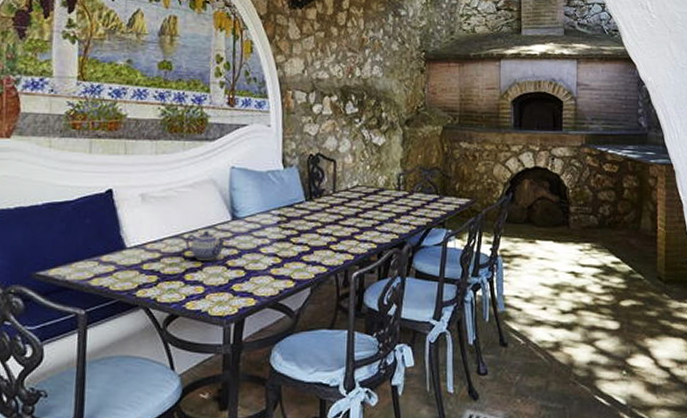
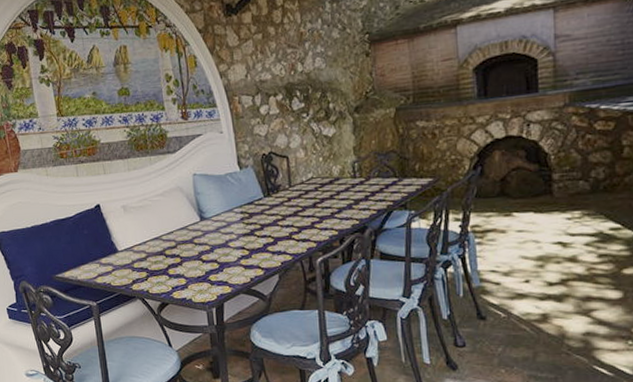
teapot: present [185,230,227,260] -> none [164,231,199,257]

